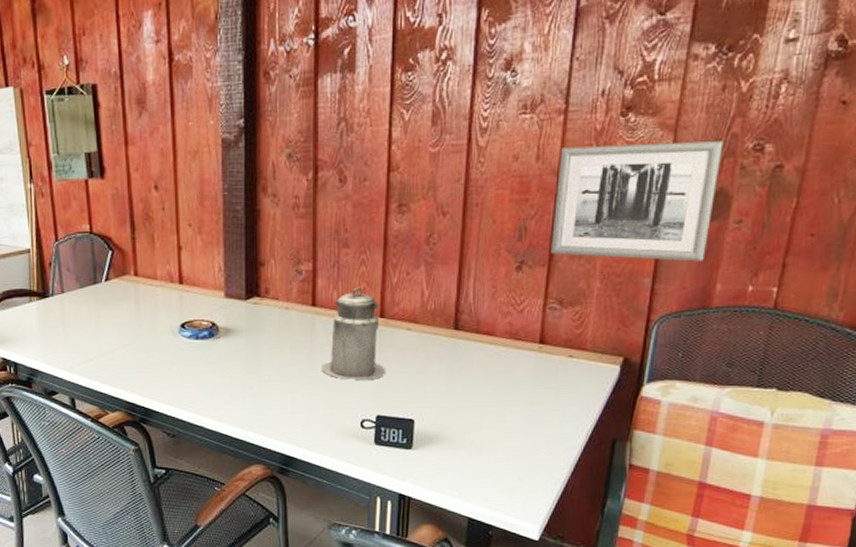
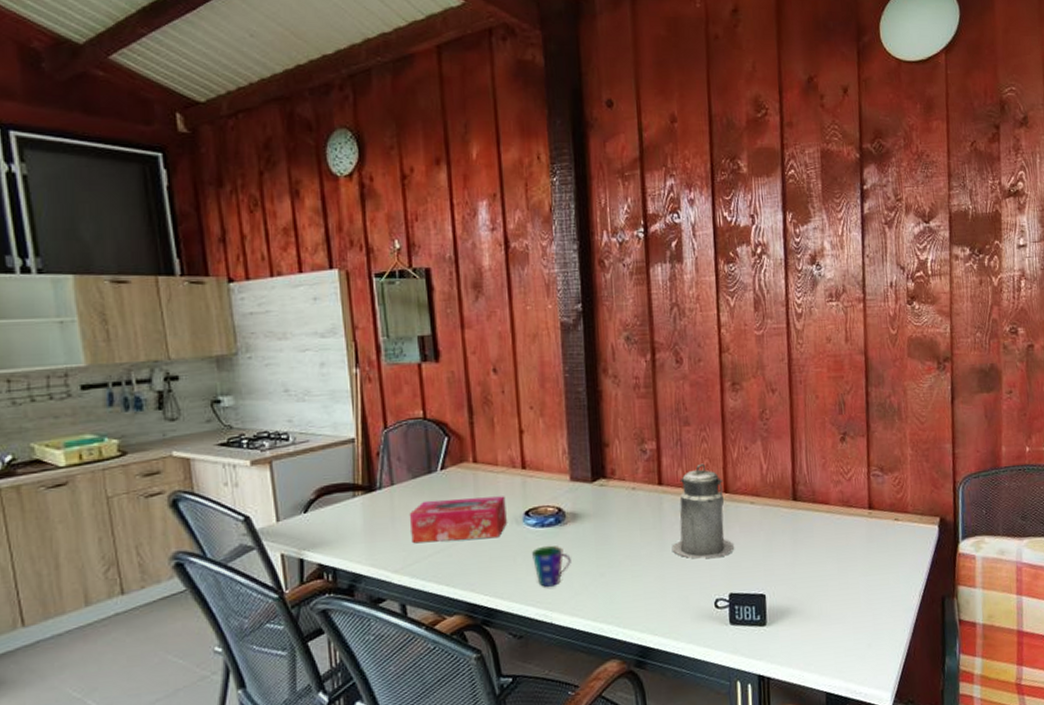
tissue box: none [77,308,164,347] -> present [409,496,507,544]
cup: none [185,356,222,394] -> present [531,545,571,587]
wall art: present [551,141,724,262] -> none [864,325,990,428]

